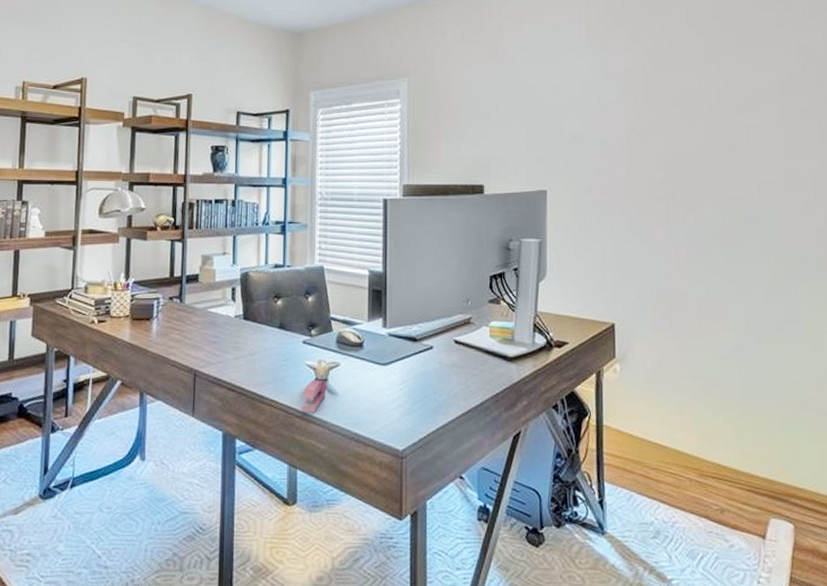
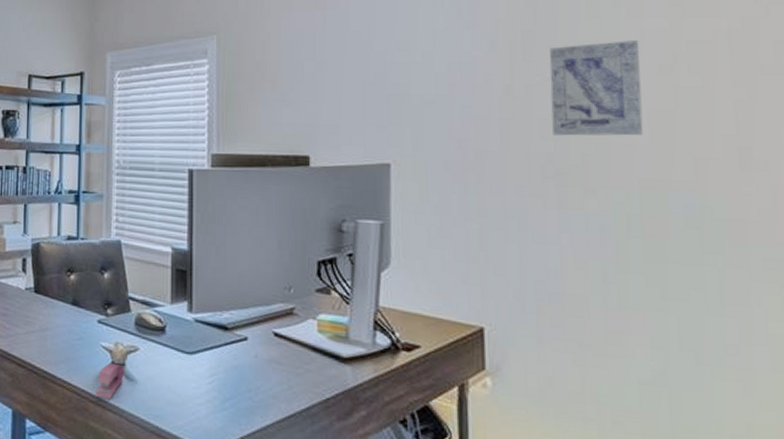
wall art: none [663,89,726,165] -> present [549,41,644,136]

